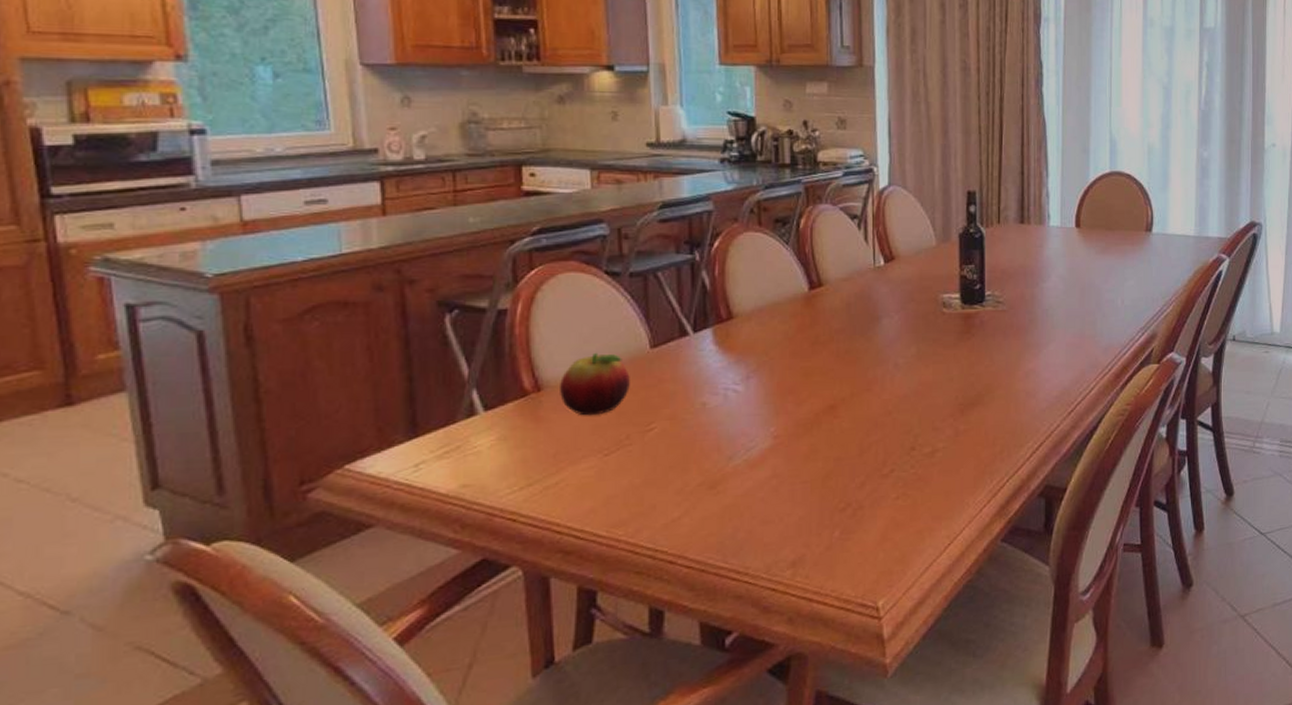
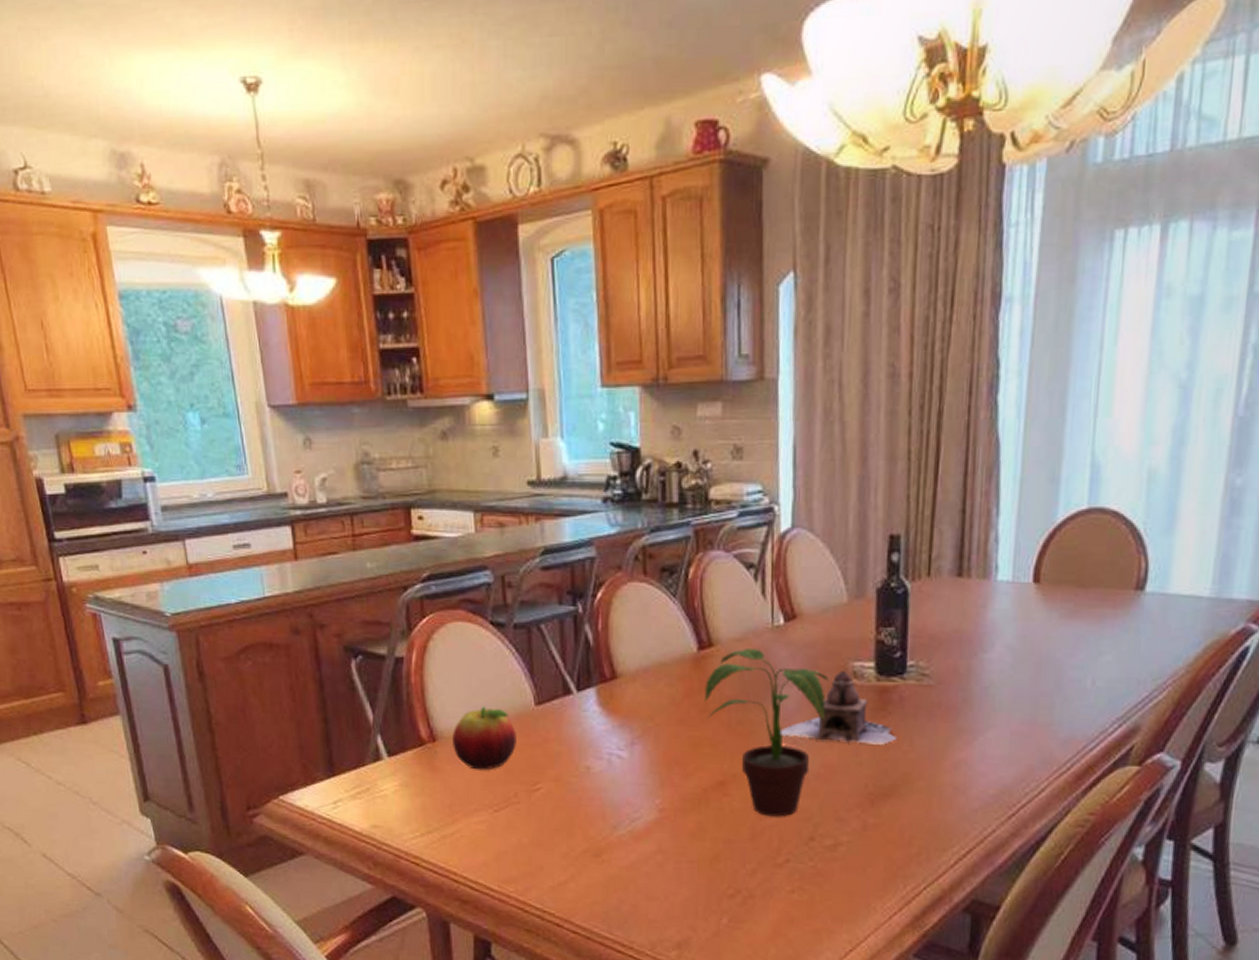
potted plant: none [816,287,923,433] -> present [705,649,829,817]
teapot: none [882,301,981,363] -> present [779,670,898,745]

